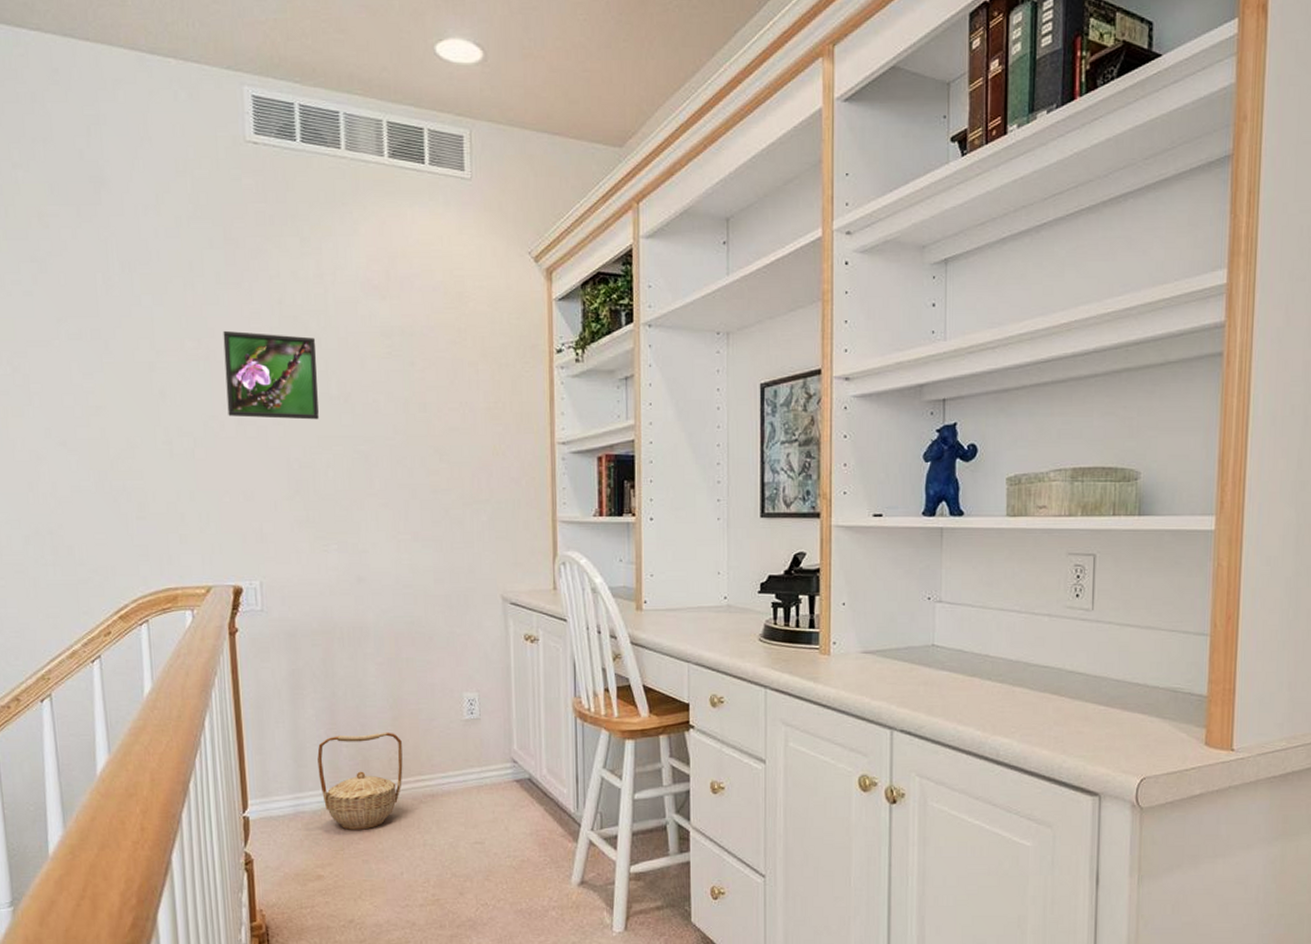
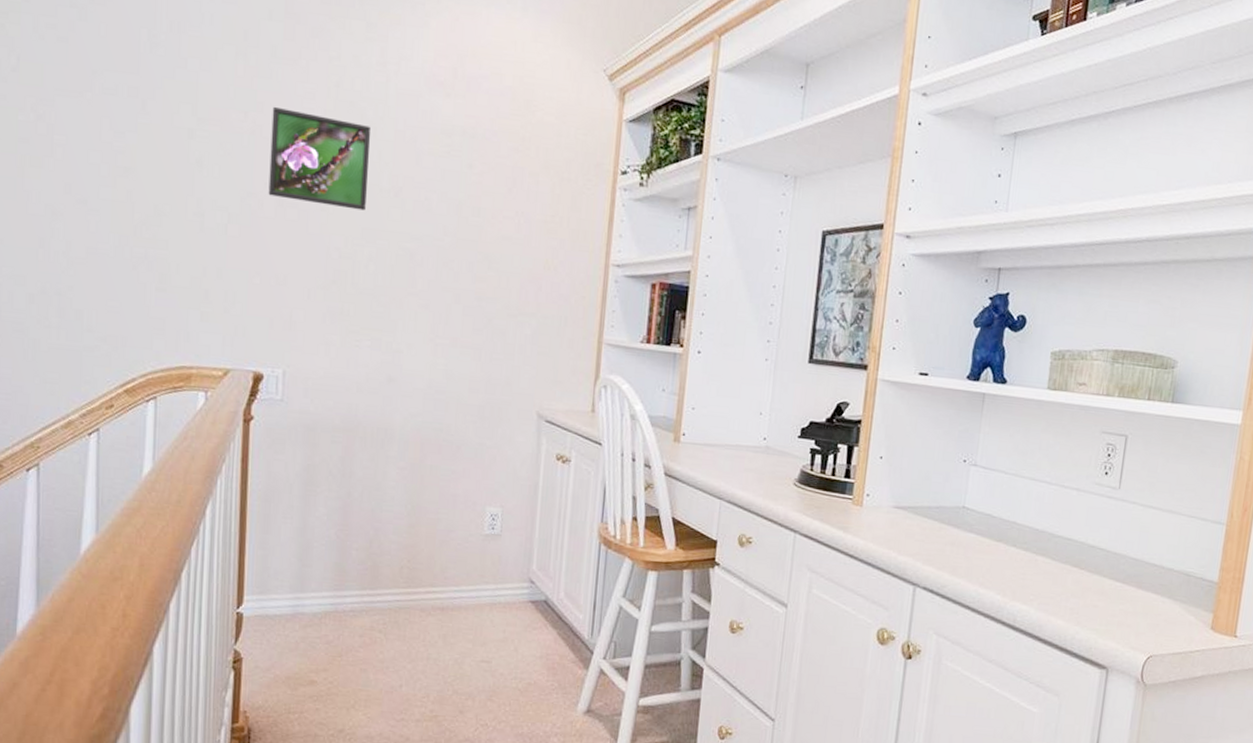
basket: present [317,732,403,830] -> none [323,537,416,638]

